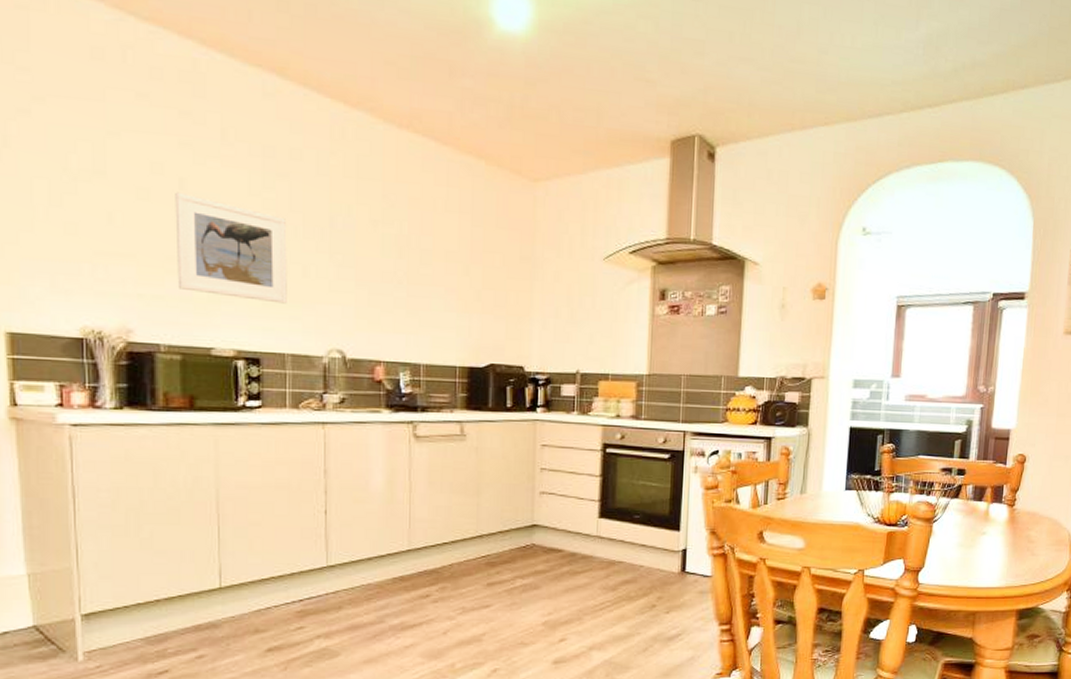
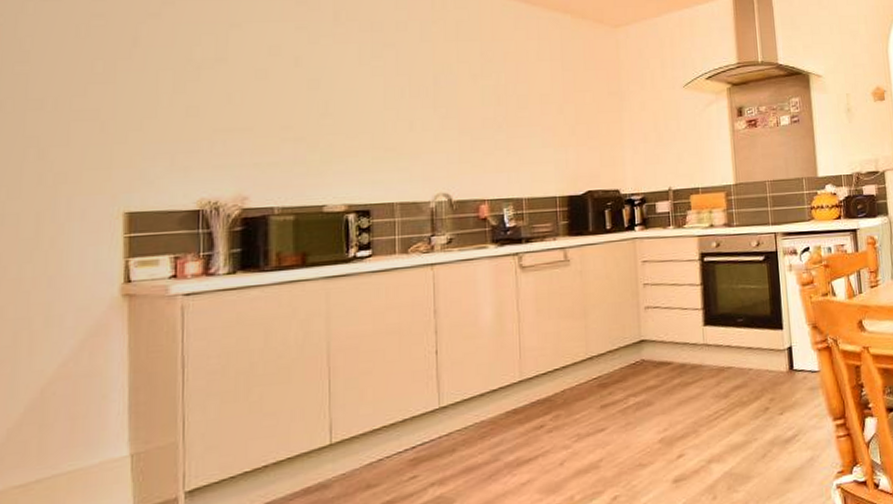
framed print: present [175,192,287,304] -> none [290,69,395,158]

